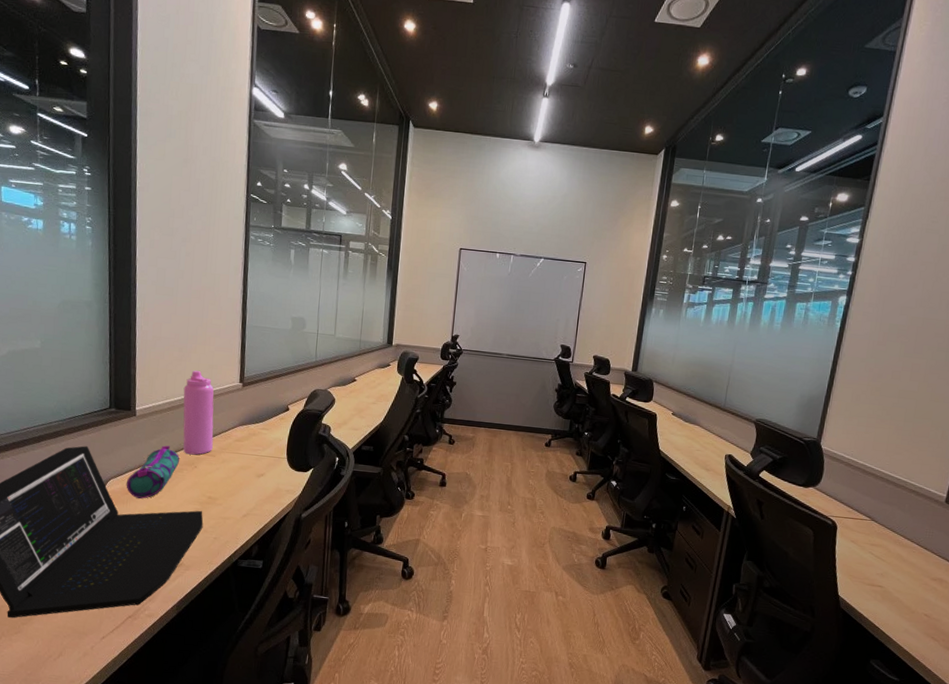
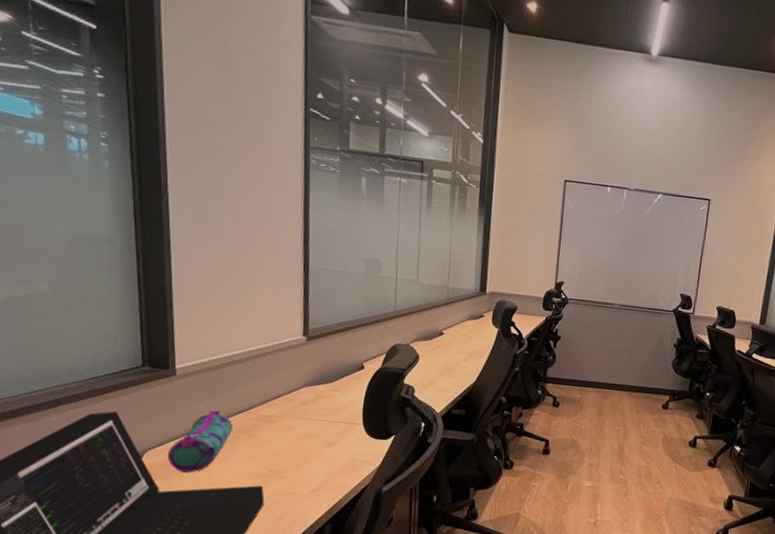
water bottle: present [183,370,214,455] -> none [234,321,274,421]

